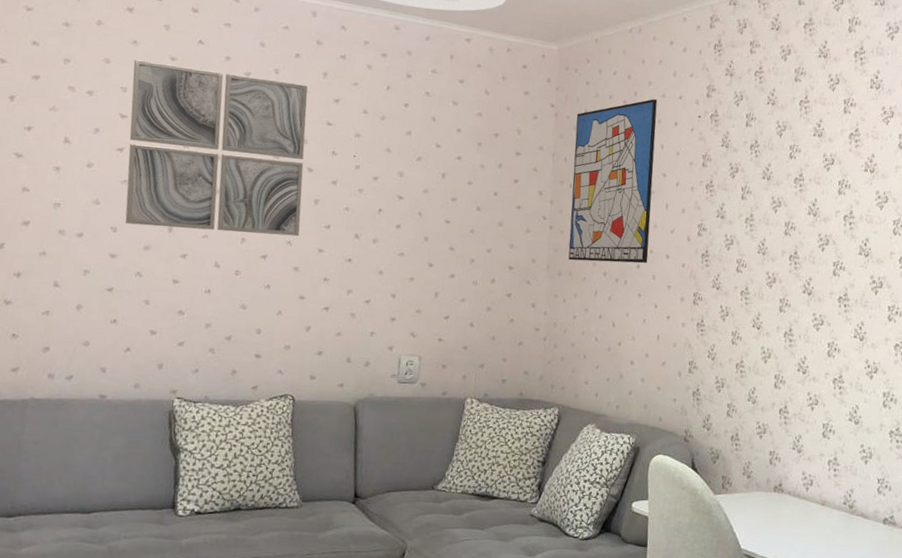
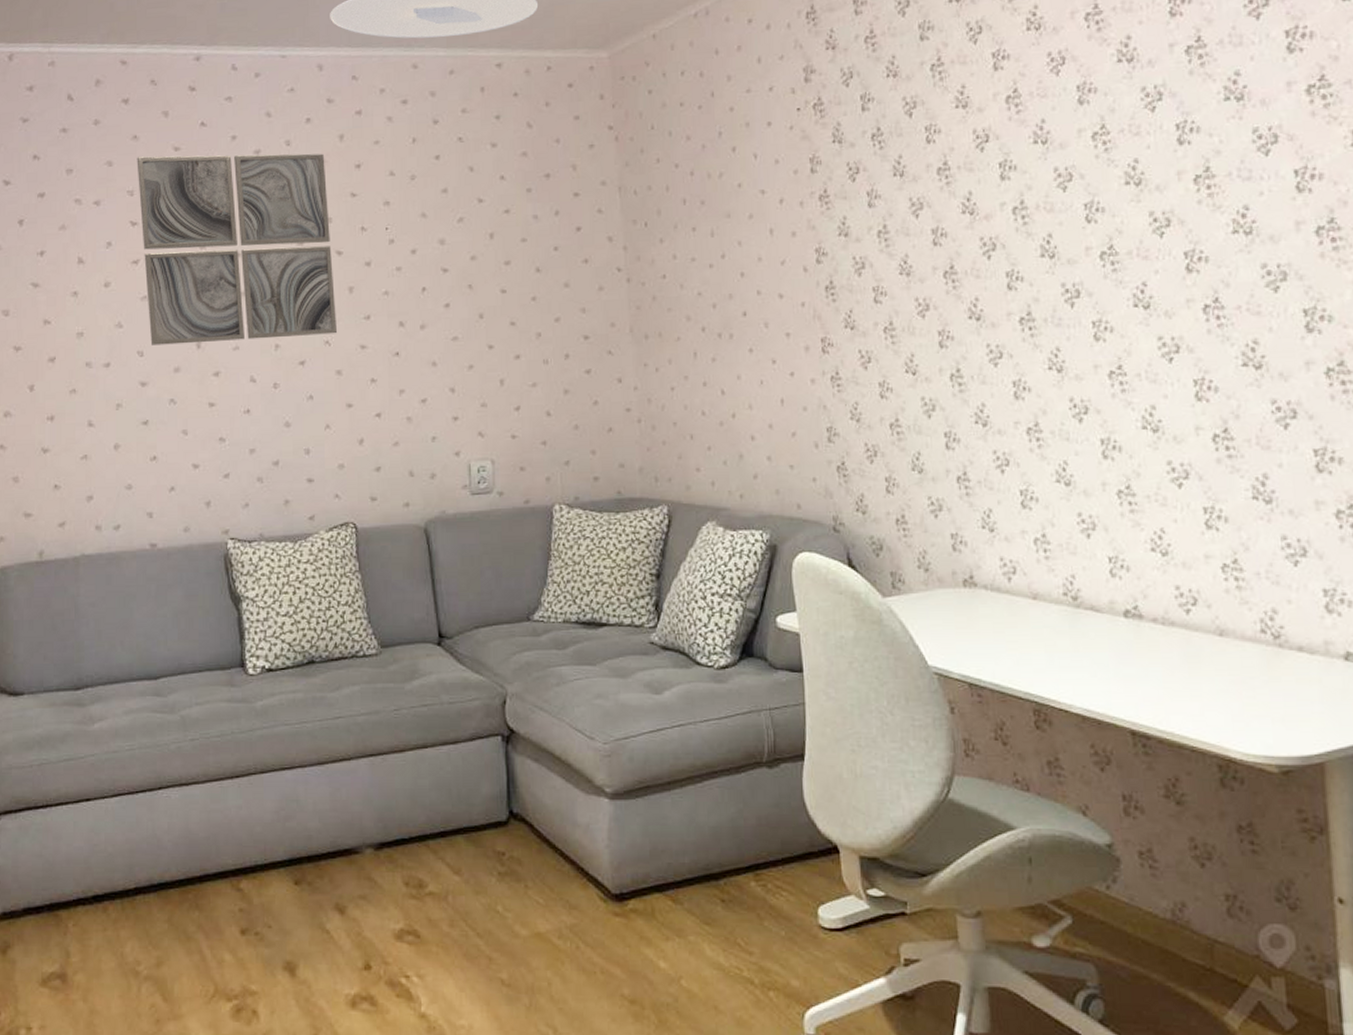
wall art: present [568,99,657,264] -> none [641,97,756,319]

